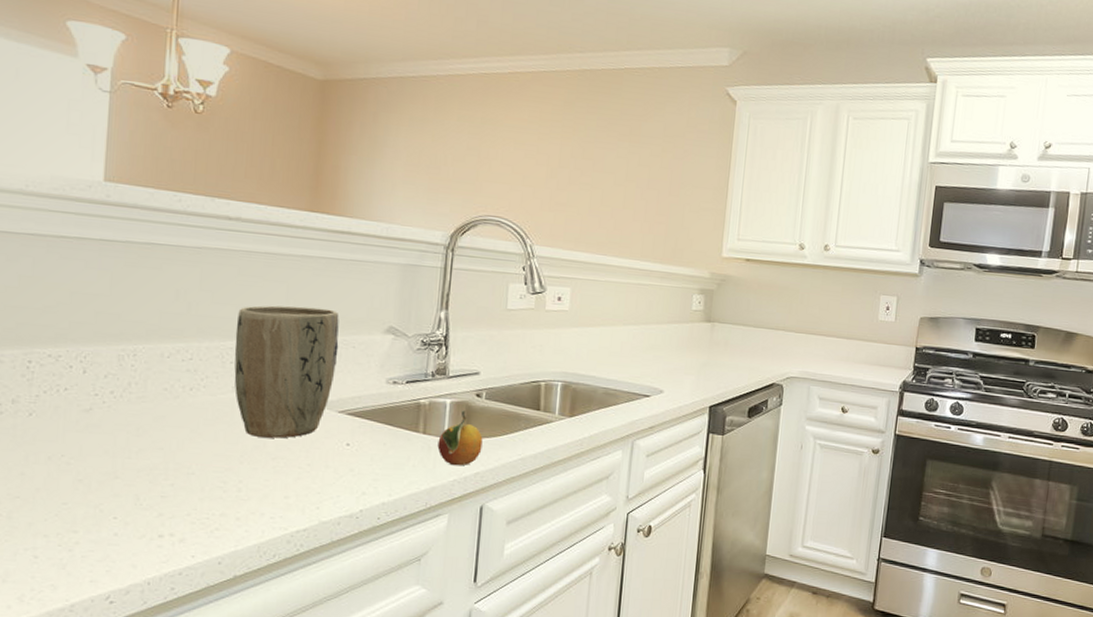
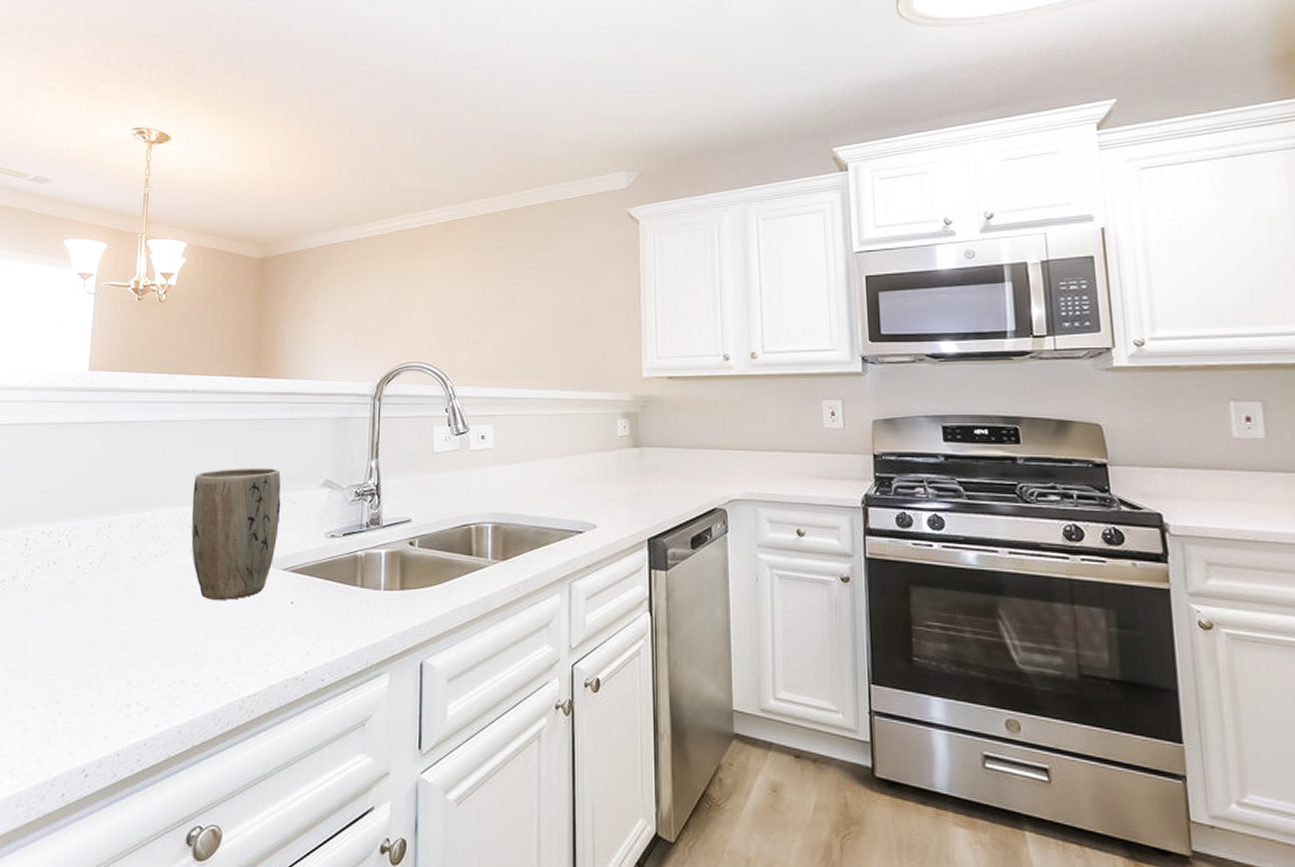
fruit: present [437,410,483,466] -> none [375,560,418,620]

